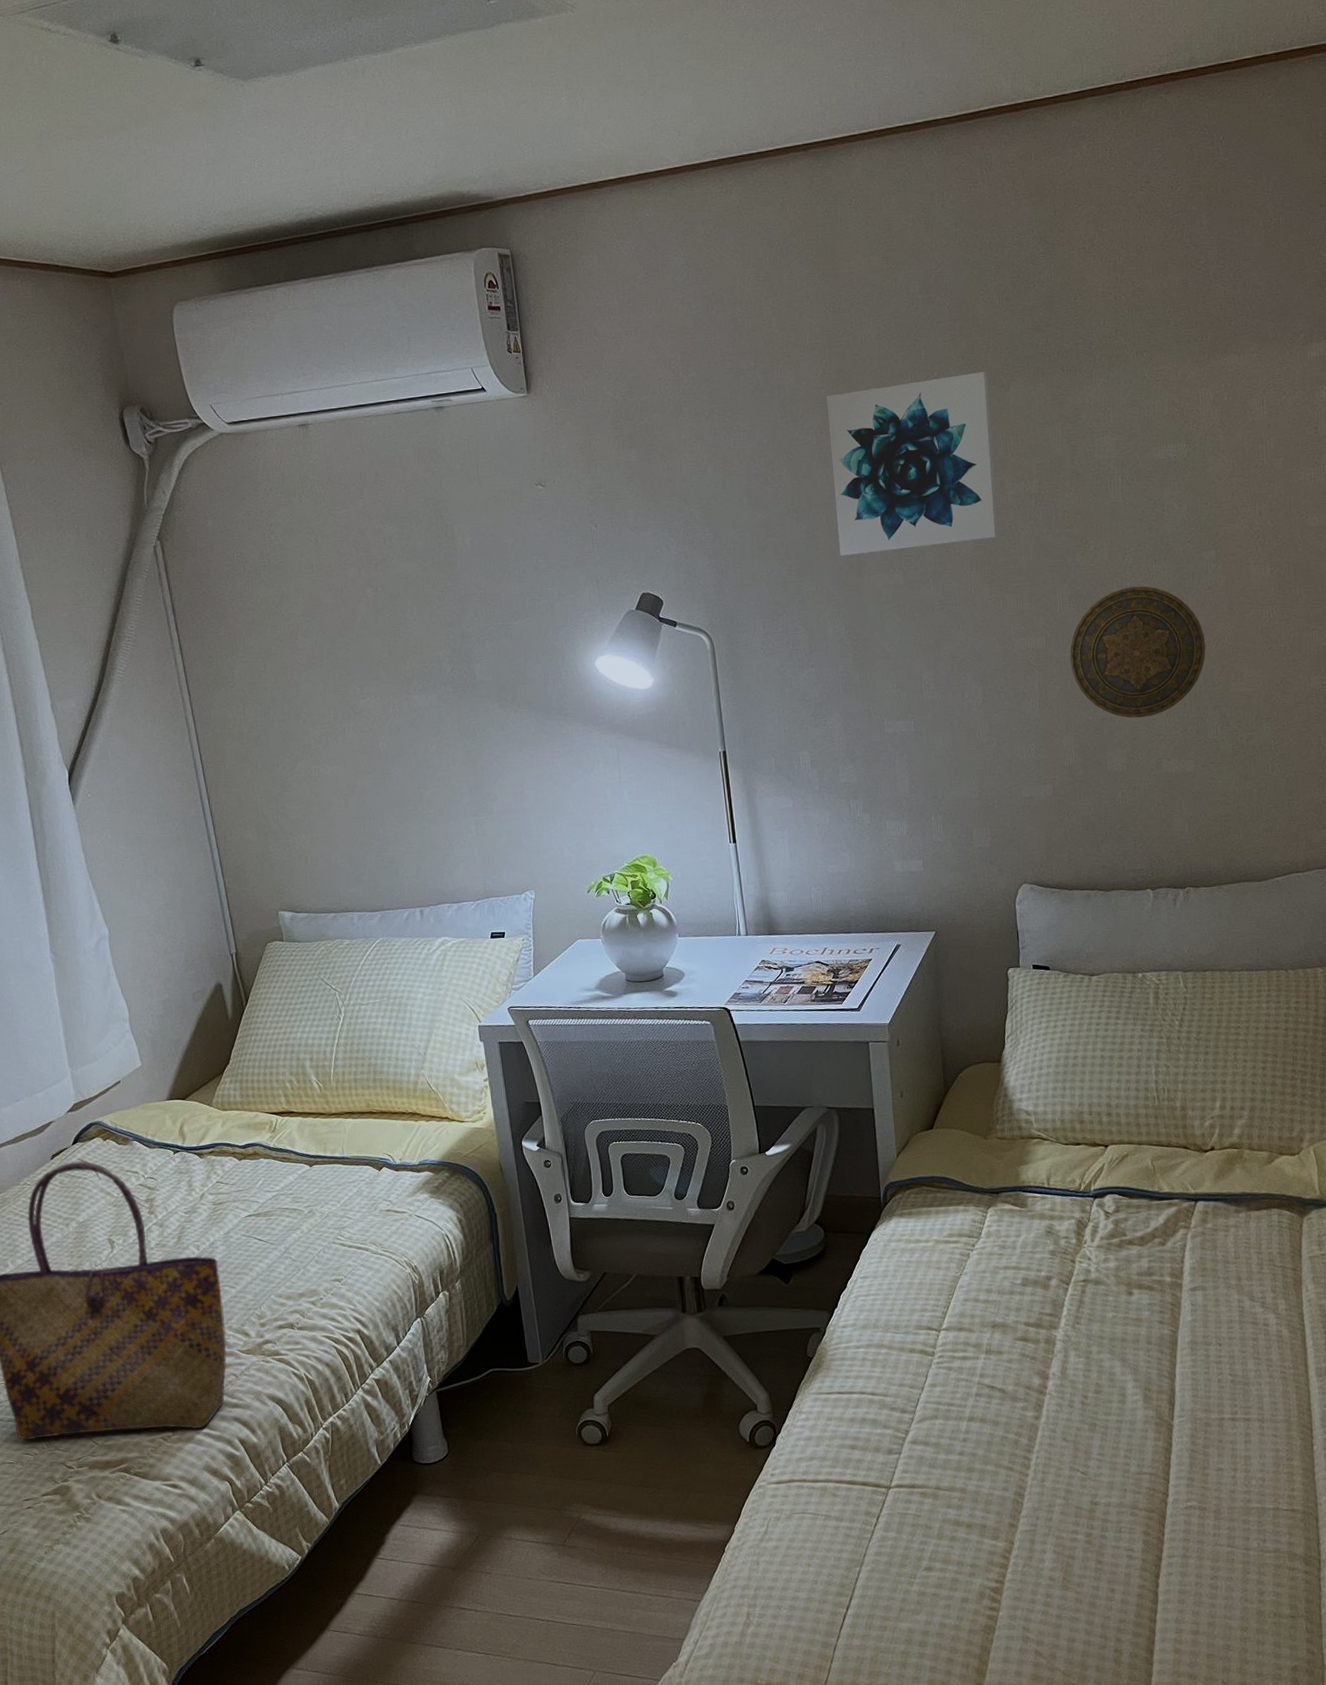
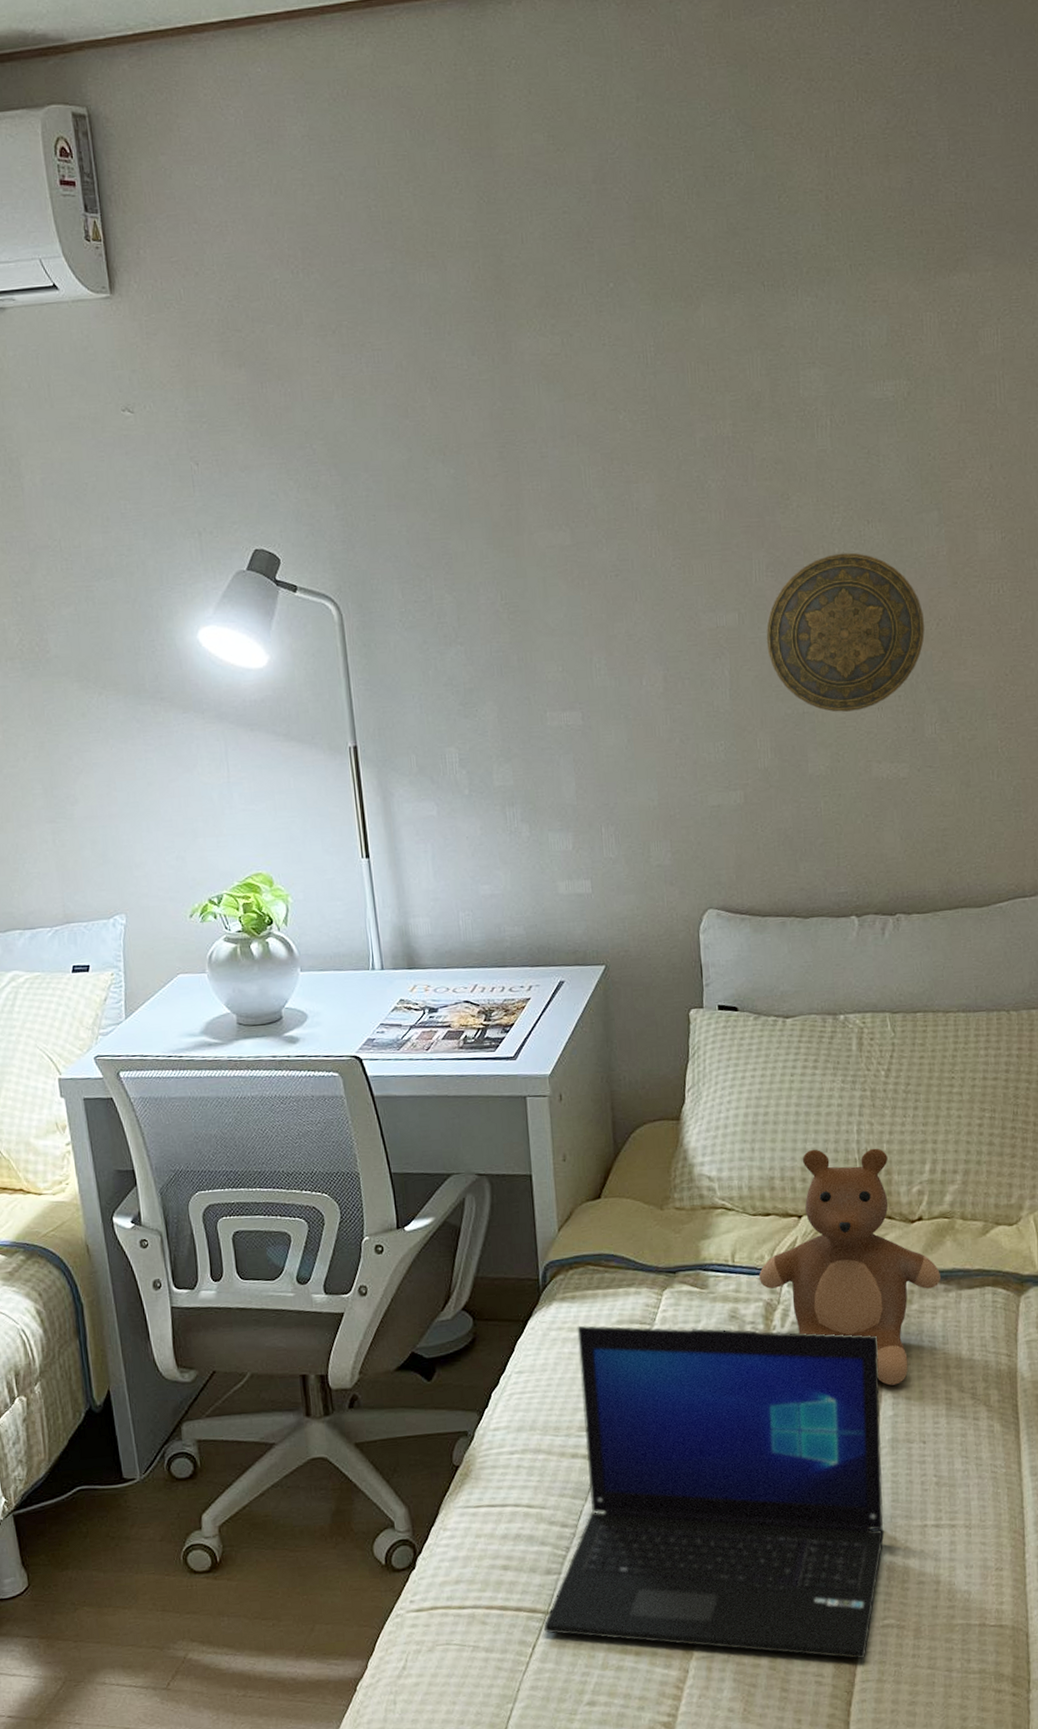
wall art: present [826,371,998,556] -> none [479,284,684,508]
laptop: none [886,1237,1186,1537] -> present [543,1325,885,1660]
teddy bear: none [1071,1087,1232,1294] -> present [758,1148,942,1386]

